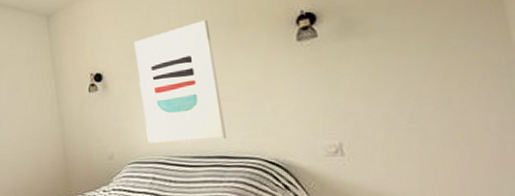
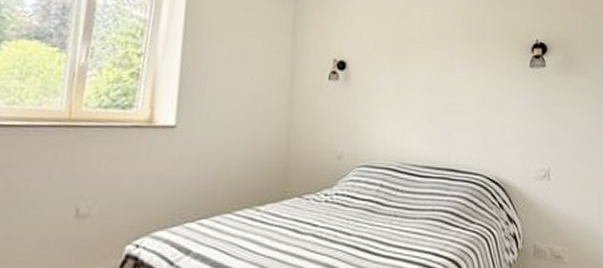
wall art: present [134,19,226,143] -> none [382,27,460,152]

